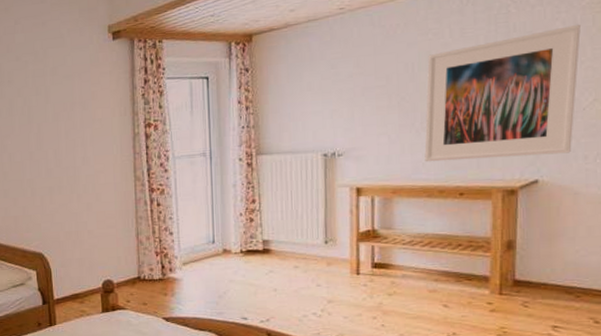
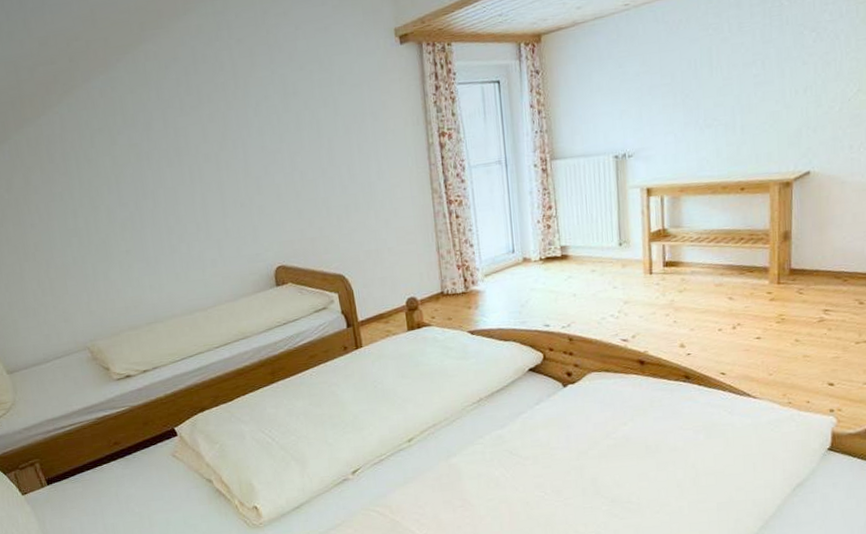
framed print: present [424,24,581,162] -> none [708,15,846,159]

